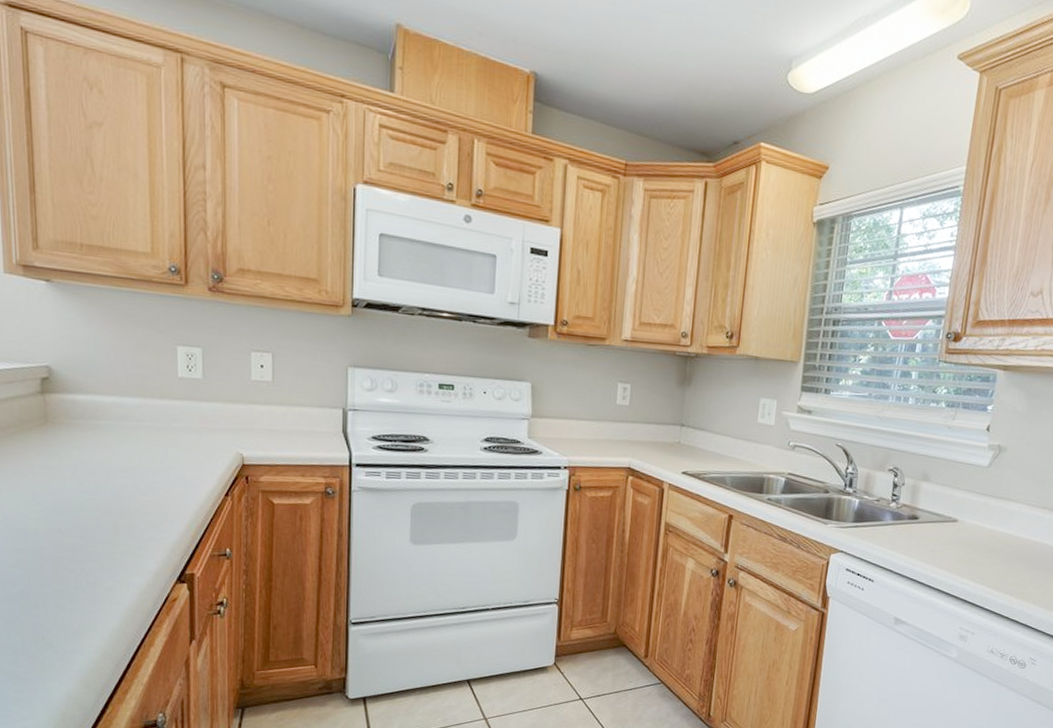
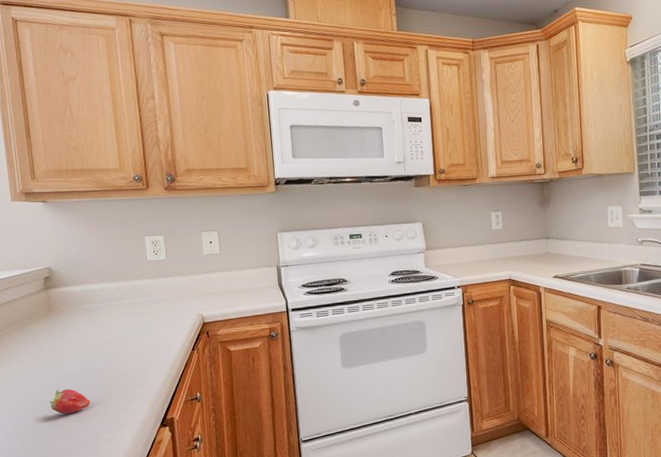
fruit: none [37,520,91,551] -> present [49,389,91,414]

